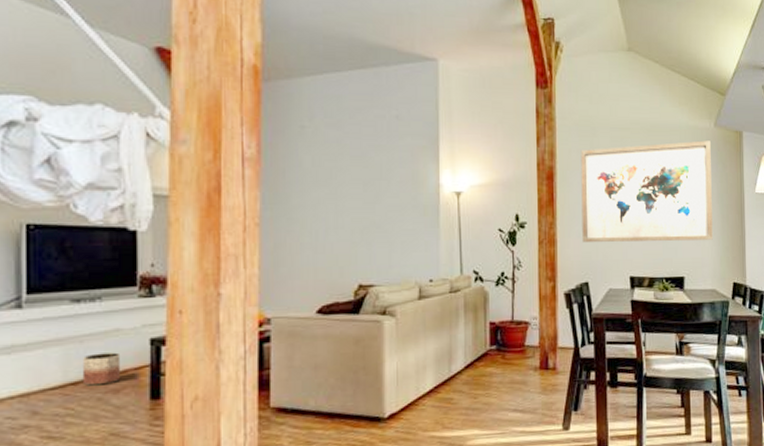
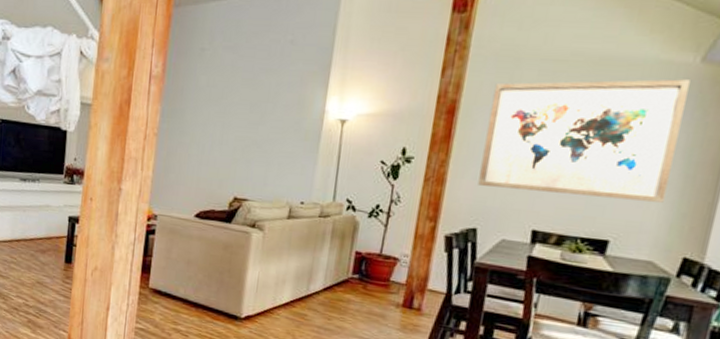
planter: present [82,352,121,386] -> none [22,221,48,246]

